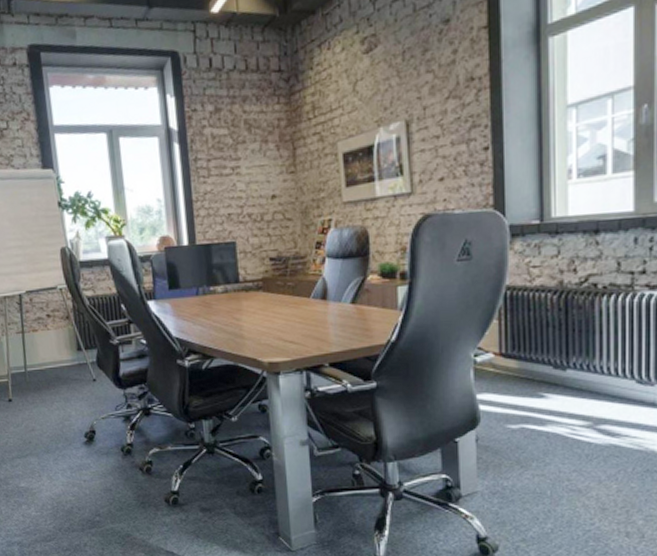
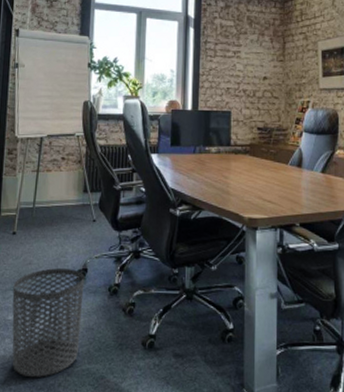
waste bin: none [19,432,100,540] -> present [12,268,85,378]

